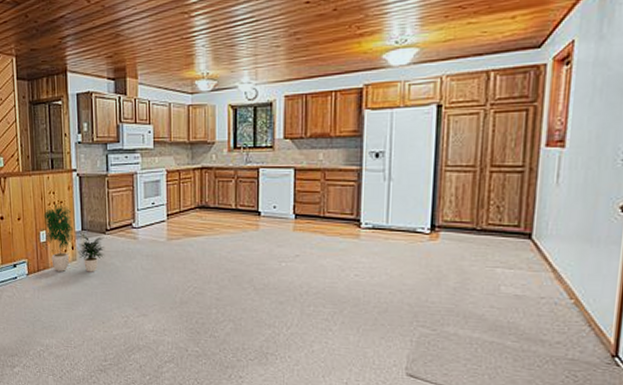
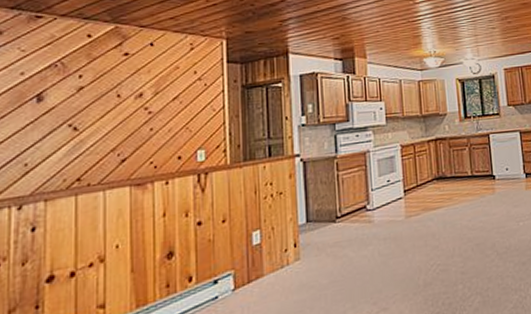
potted plant: present [43,203,105,273] -> none [257,195,336,279]

